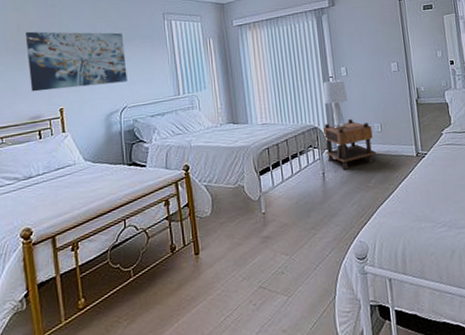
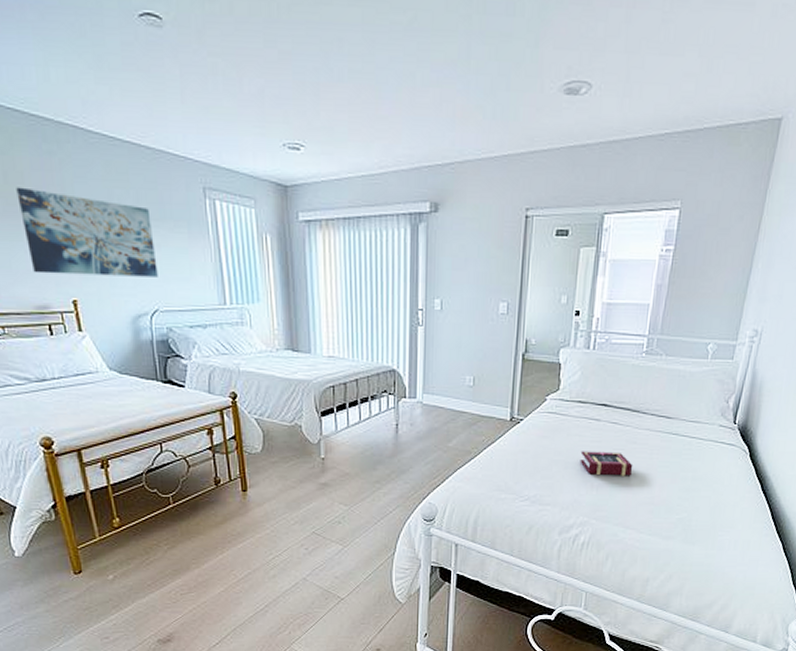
lamp: present [323,79,348,131] -> none [407,314,439,377]
nightstand: present [323,118,376,170] -> none [403,365,463,425]

